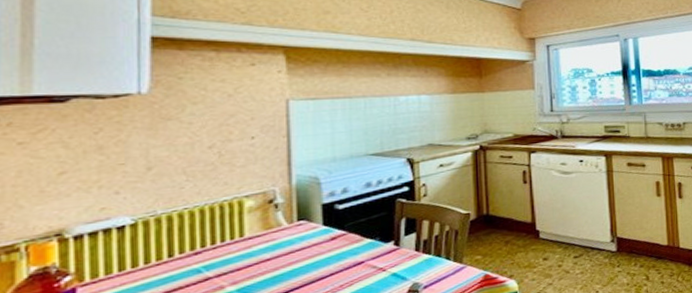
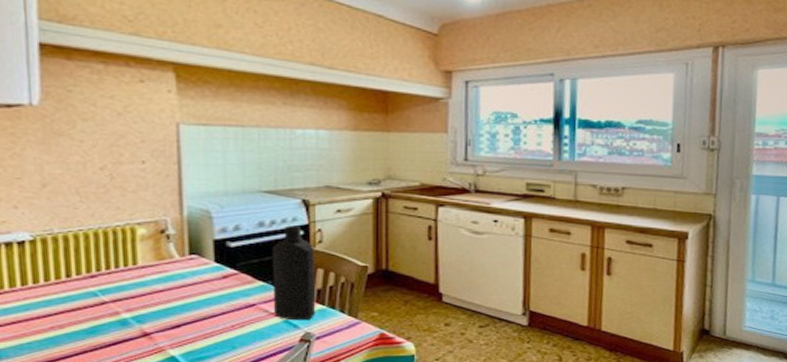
bottle: none [379,182,422,273] -> present [272,225,315,321]

